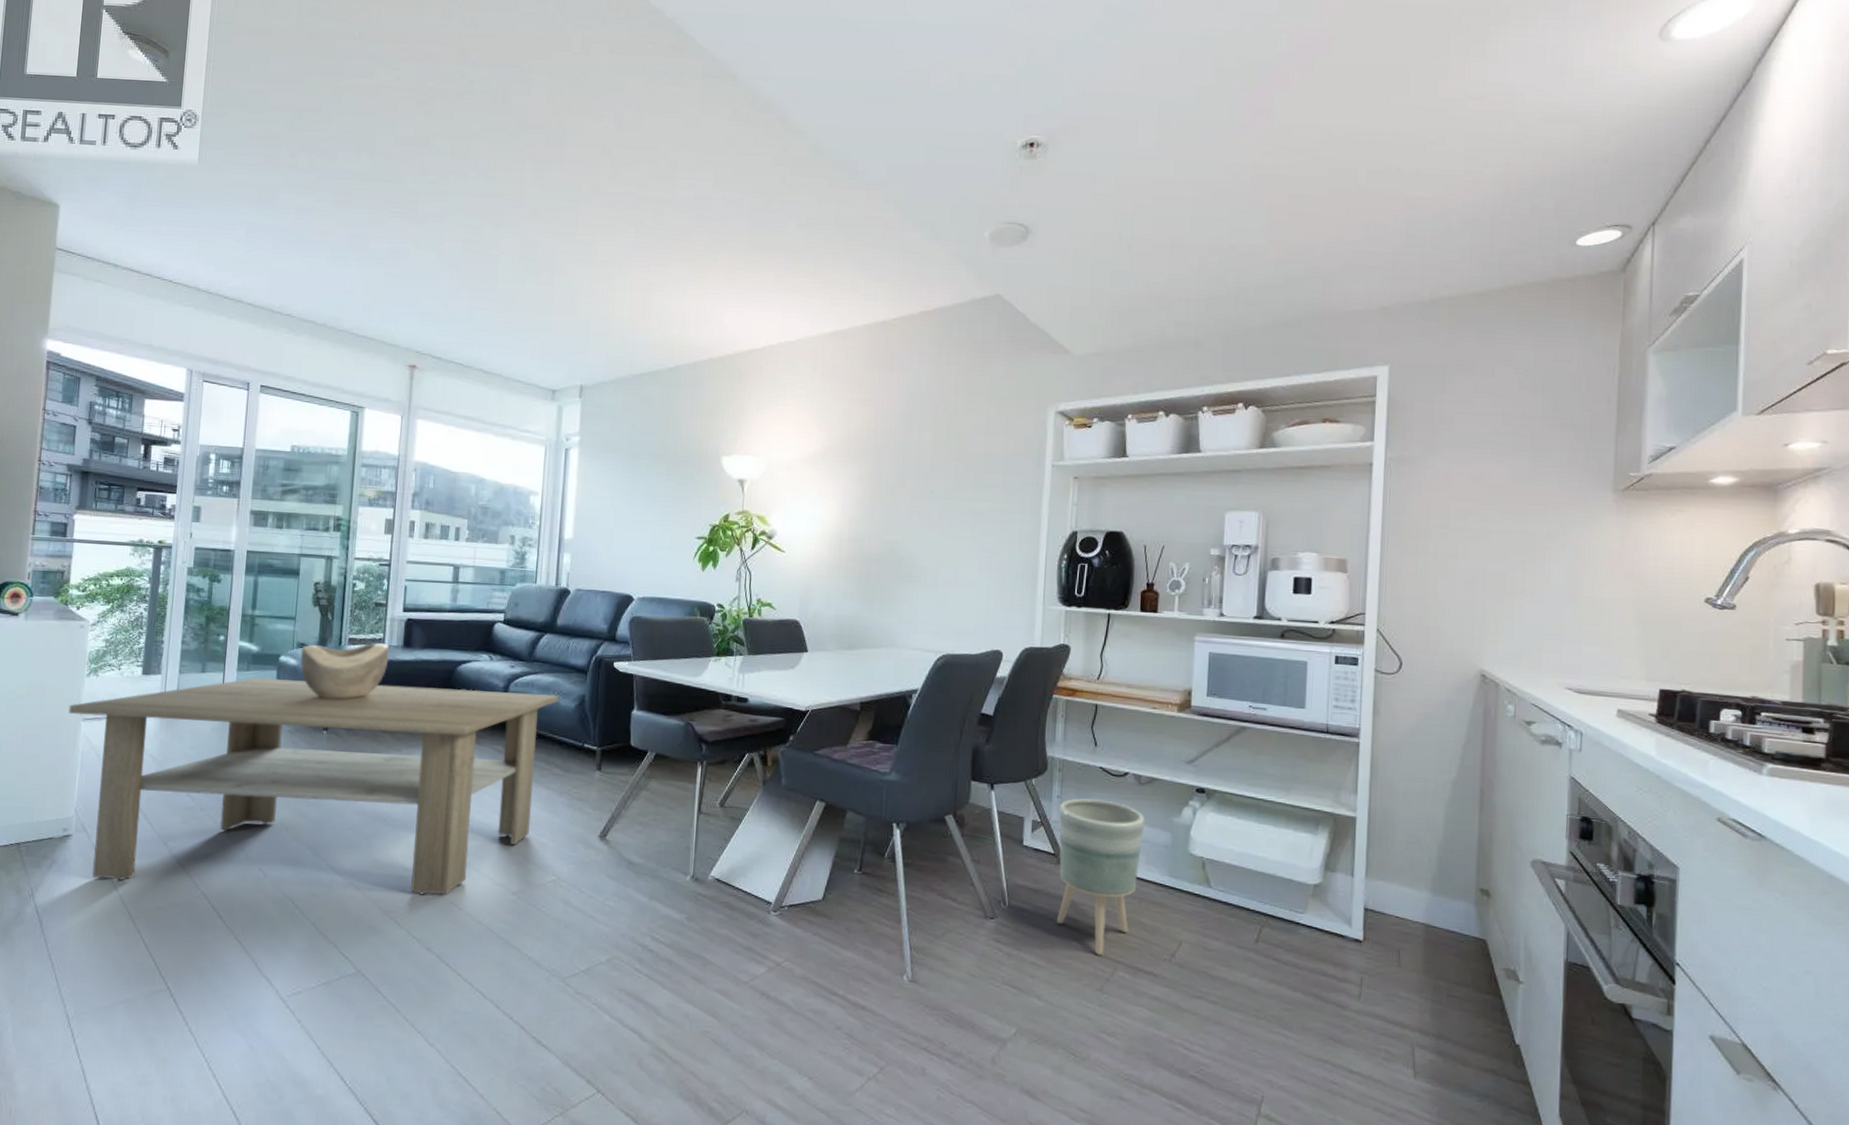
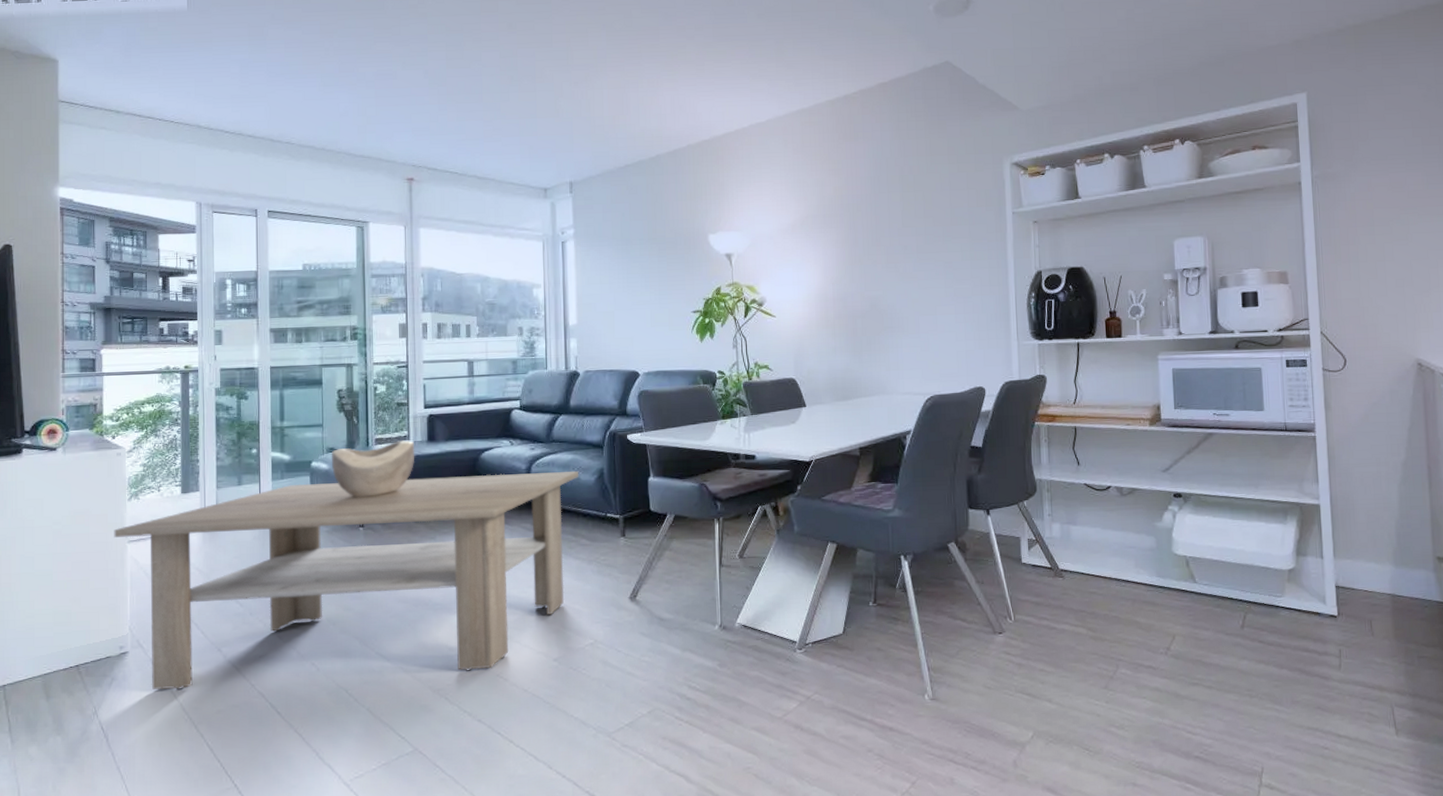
planter: present [1056,798,1145,956] -> none [1051,513,1131,656]

